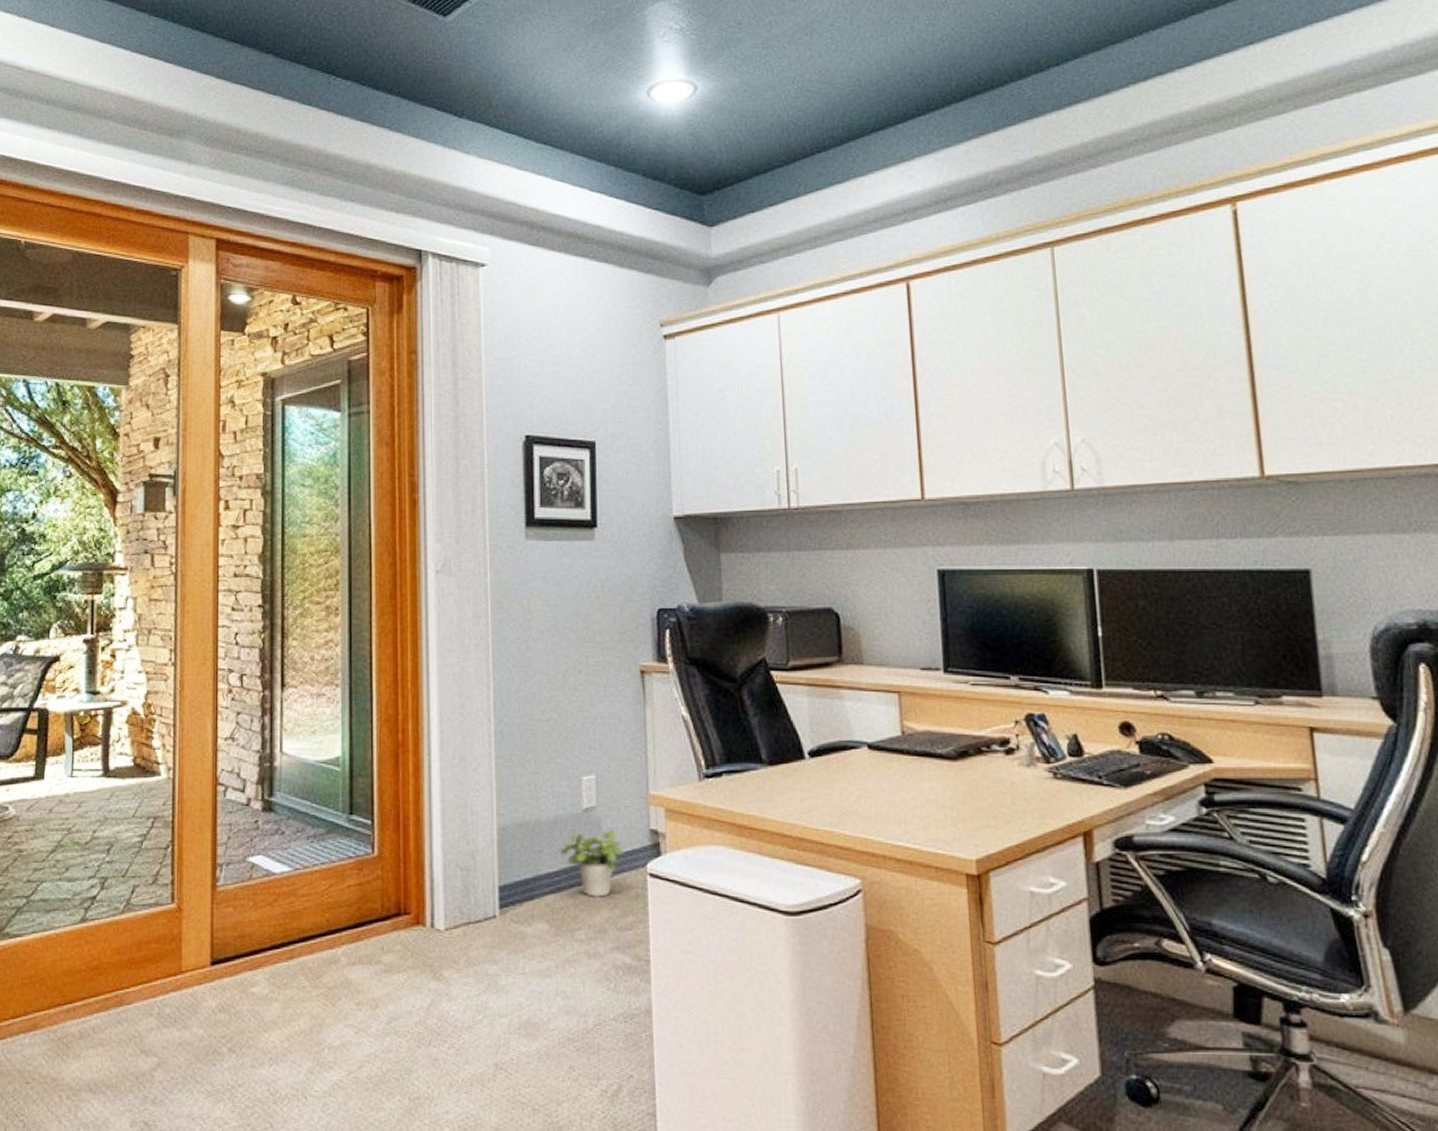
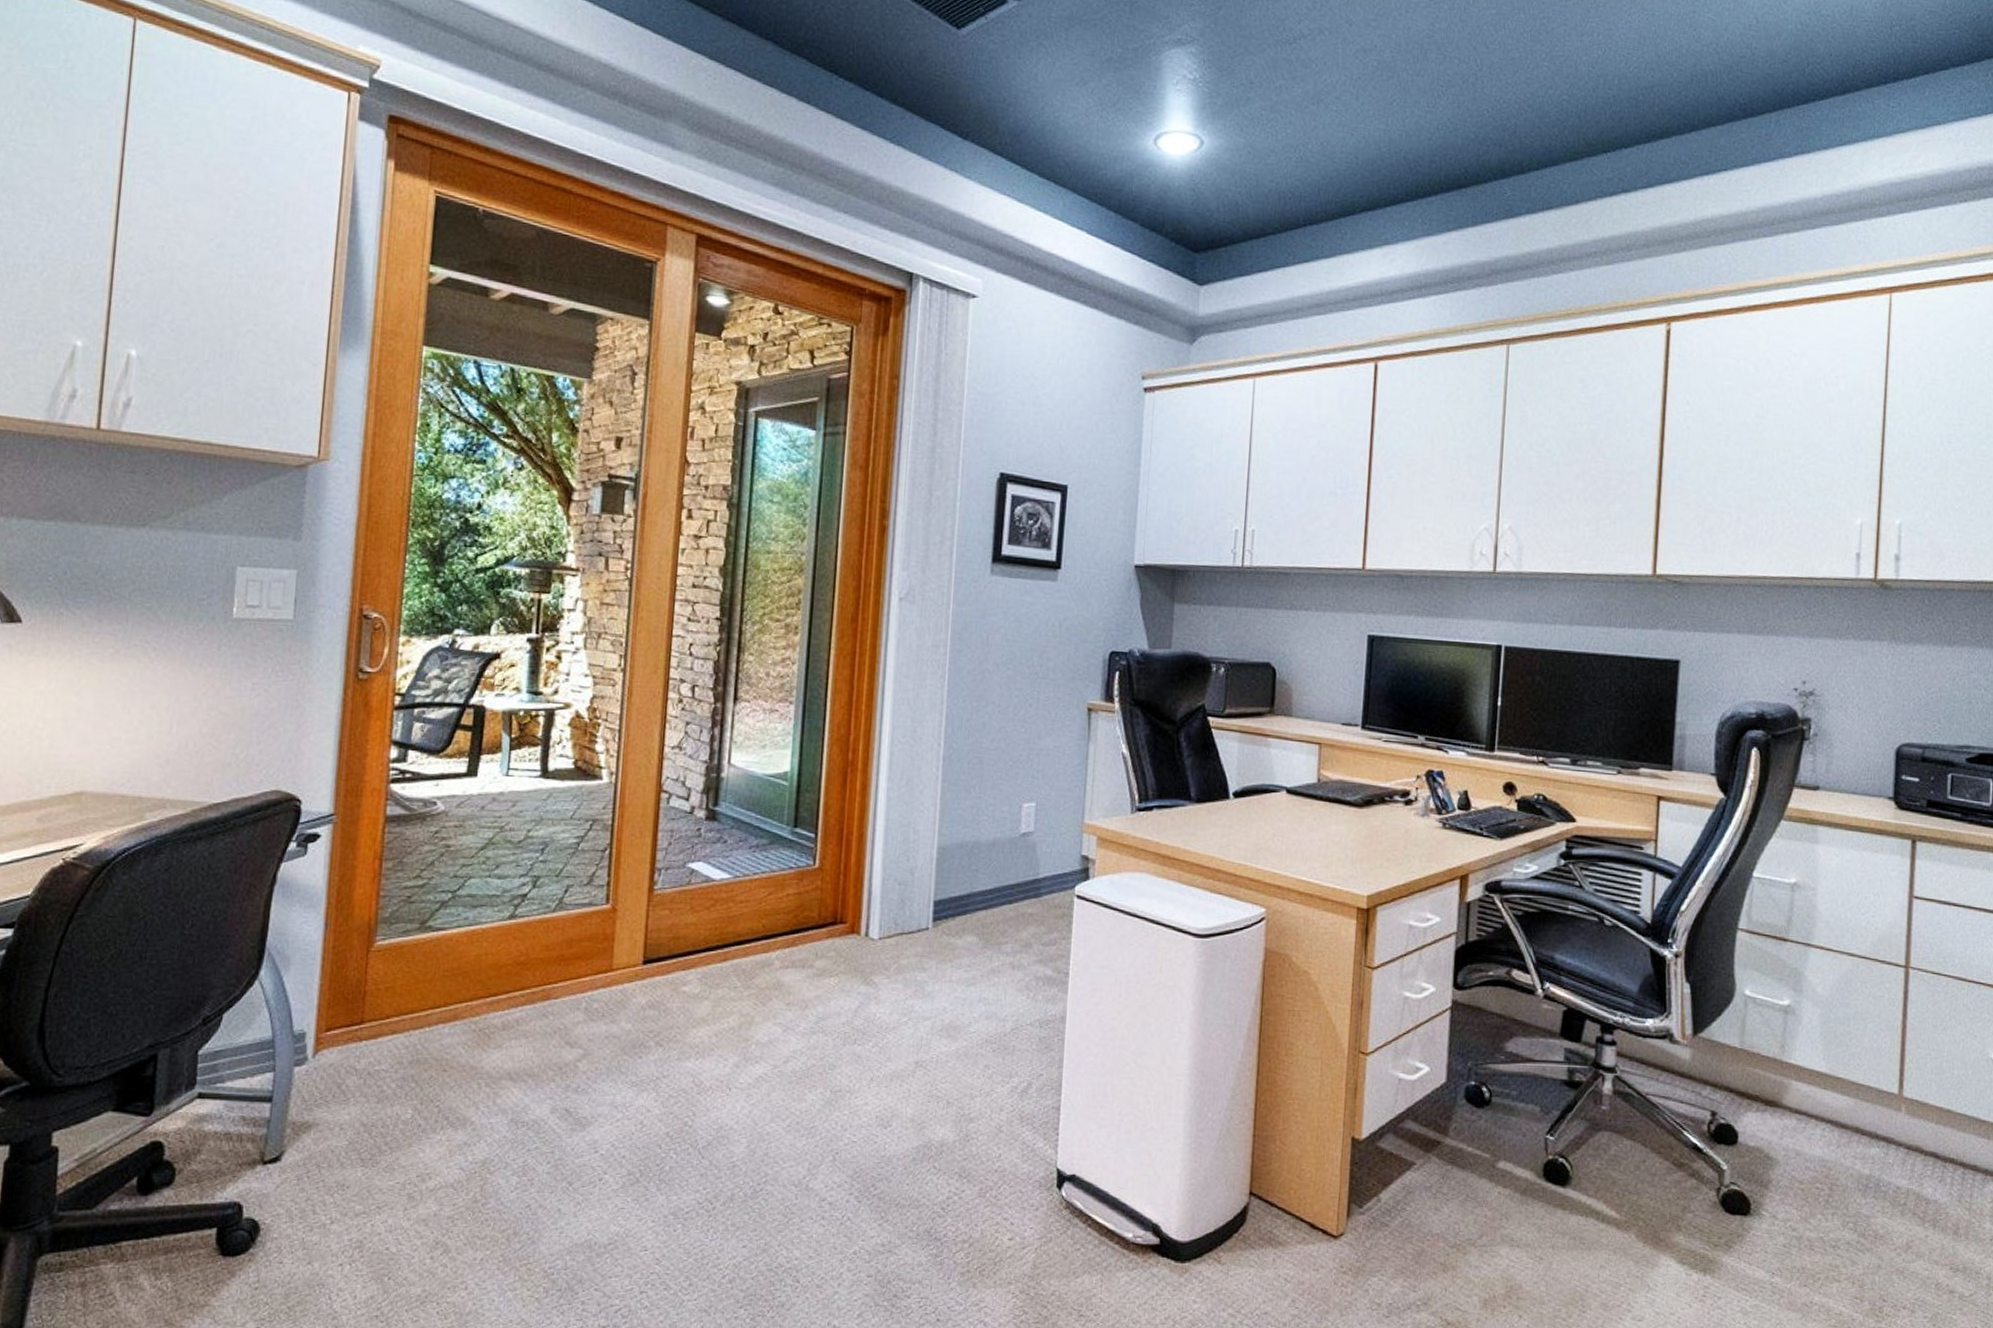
potted plant: present [559,830,624,898] -> none [995,854,1056,916]

